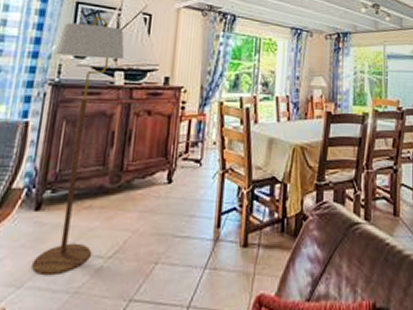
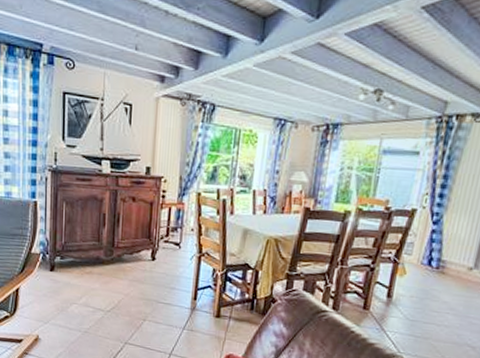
floor lamp: present [32,17,125,276] -> none [49,107,109,319]

